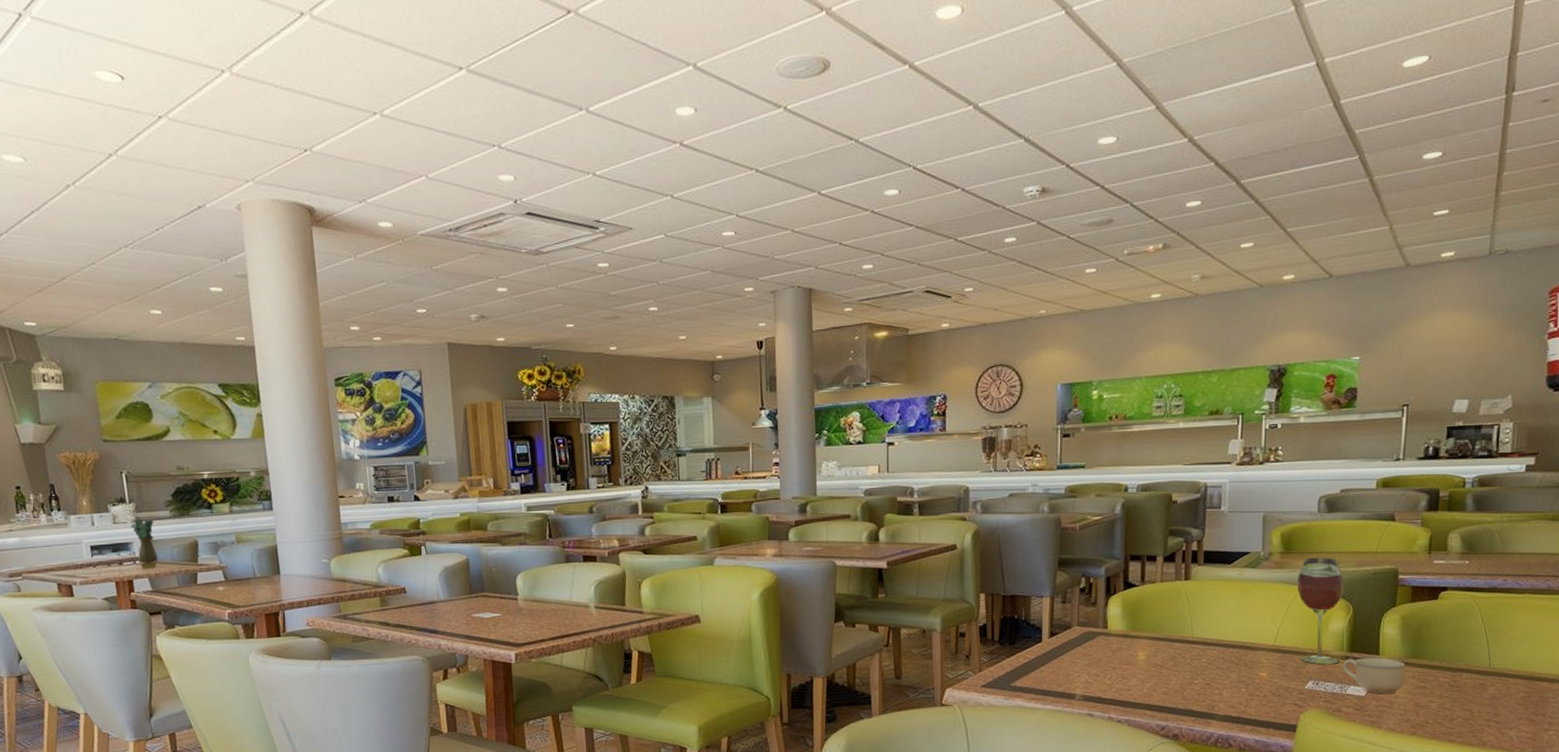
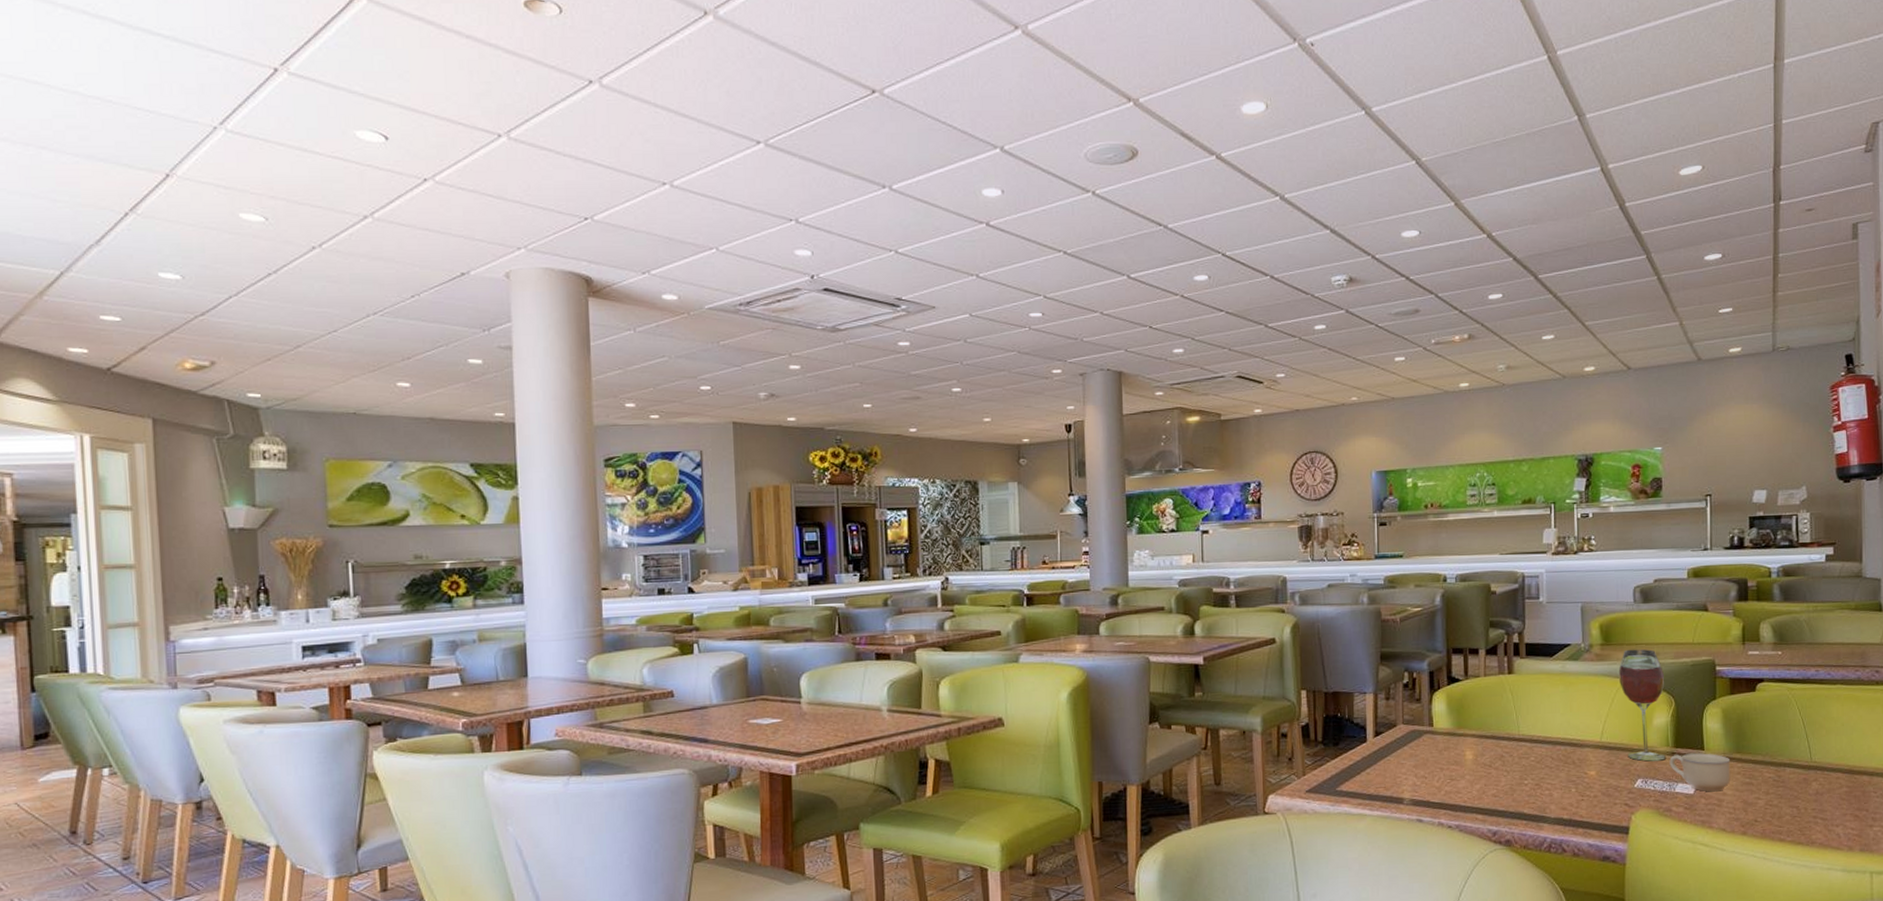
vase: present [131,516,158,569] -> none [353,612,383,673]

